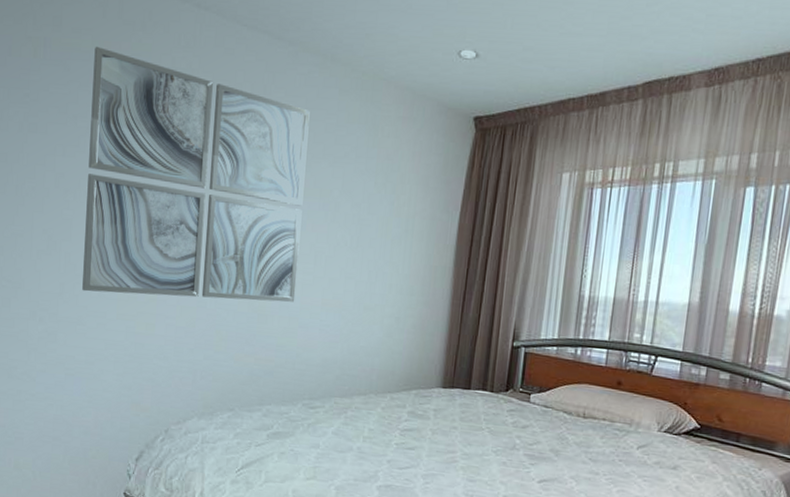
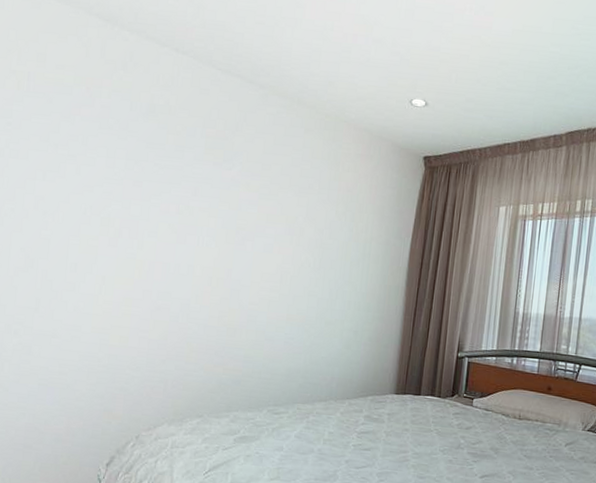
wall art: present [82,46,310,302] -> none [58,81,278,317]

